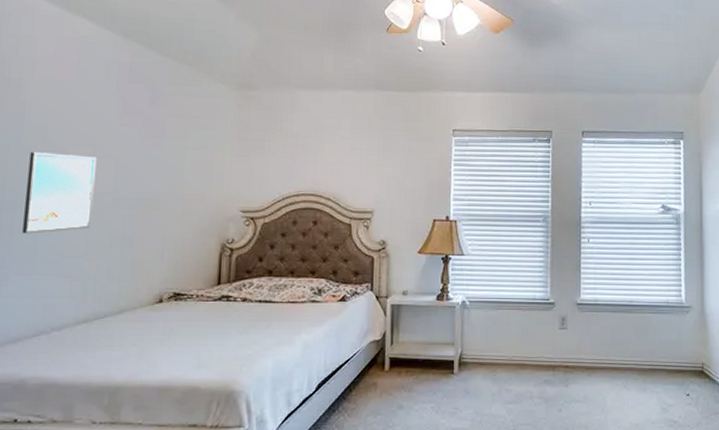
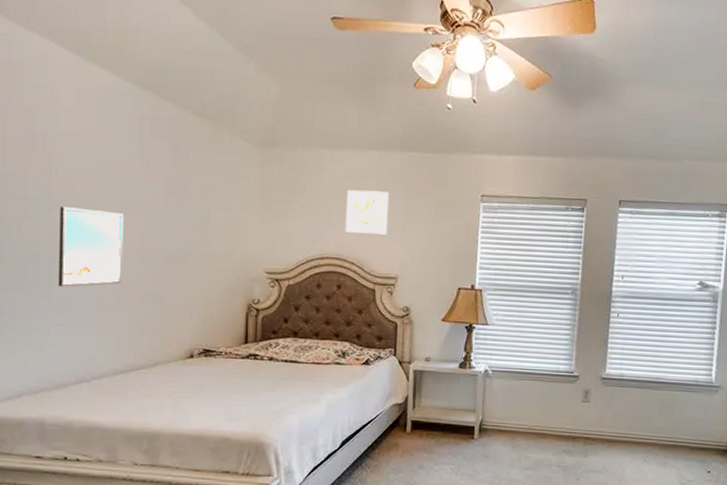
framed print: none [321,127,364,170] -> present [345,189,389,235]

